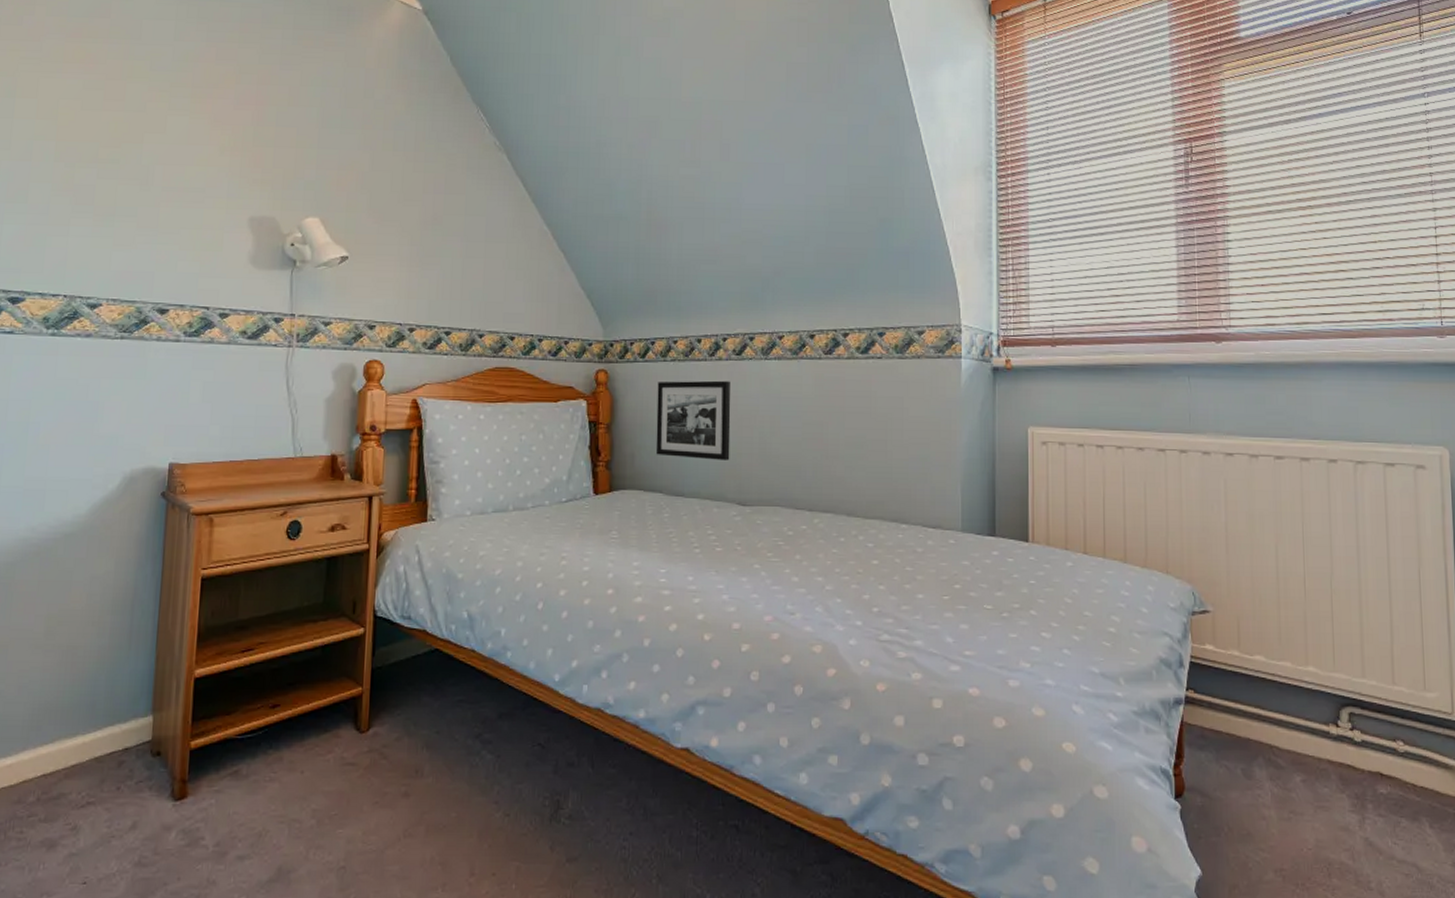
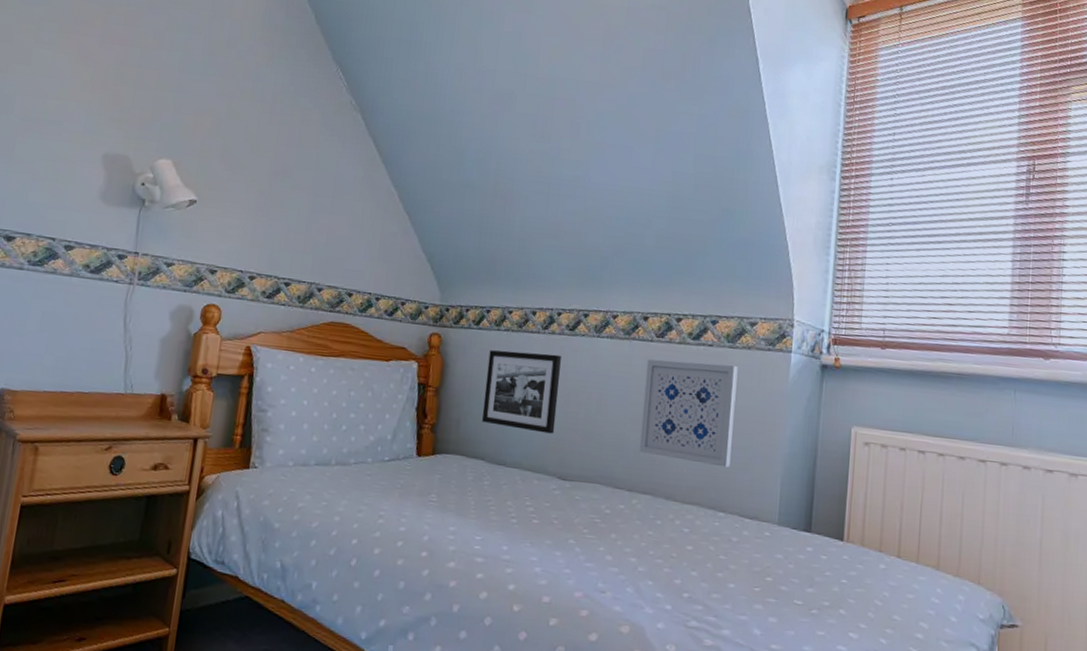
wall art: none [816,376,909,479] -> present [639,359,738,468]

